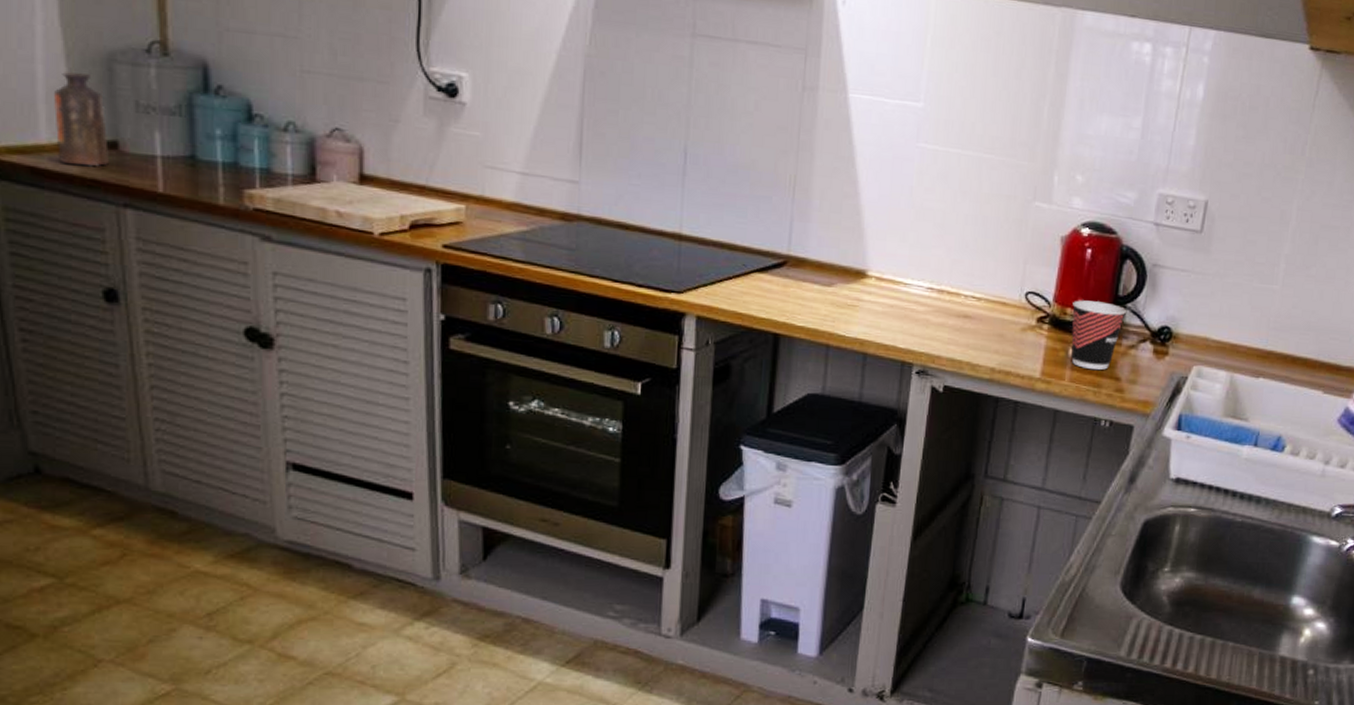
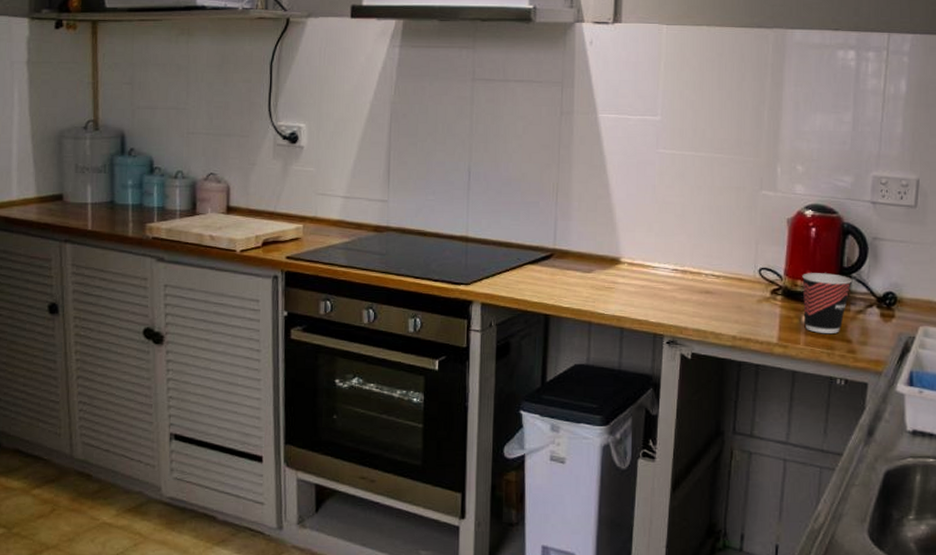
bottle: present [54,71,109,167] -> none [22,147,57,214]

